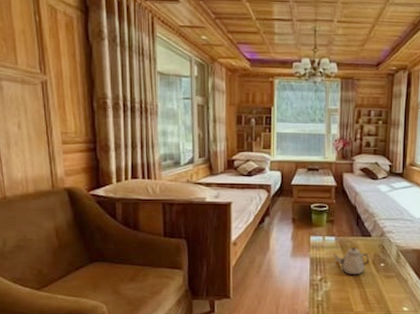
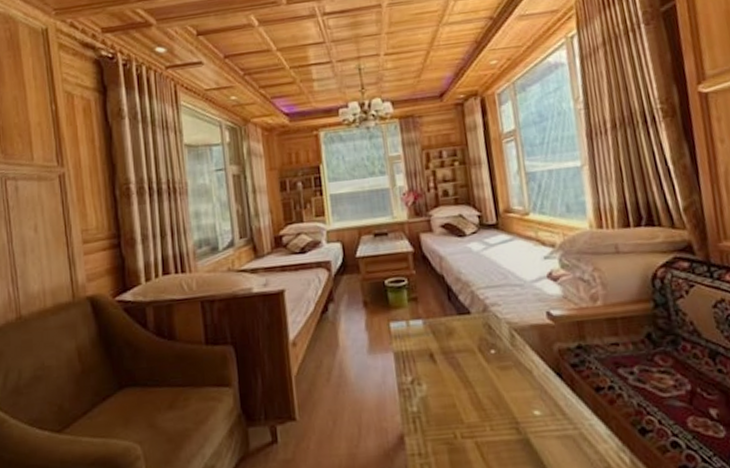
teapot: present [333,247,370,275] -> none [423,331,475,371]

